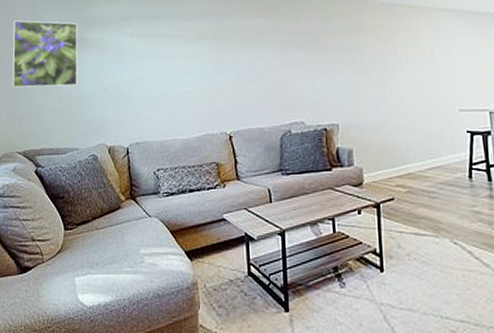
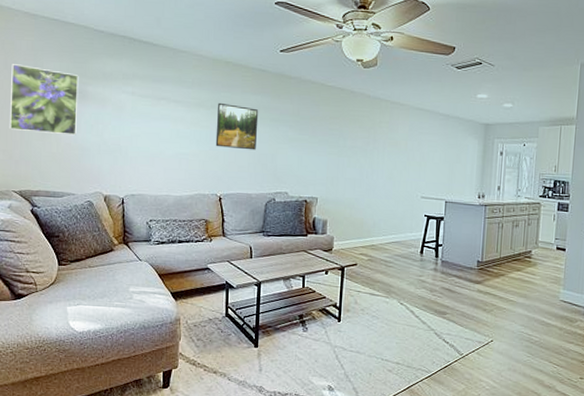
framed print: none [219,32,264,80] -> present [215,102,259,150]

